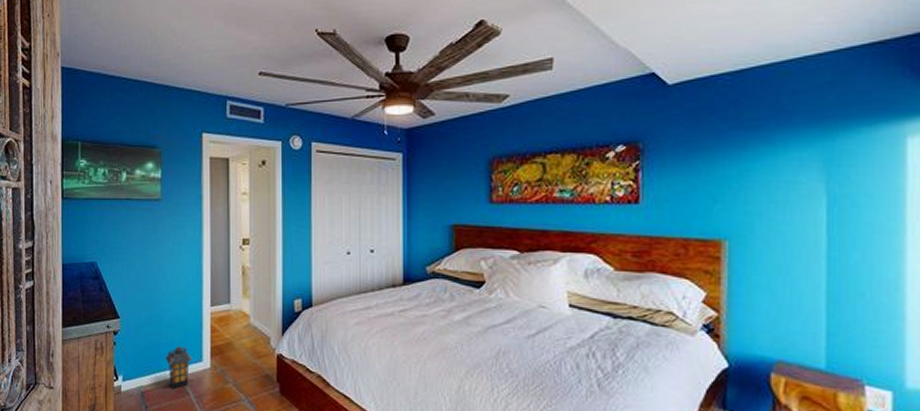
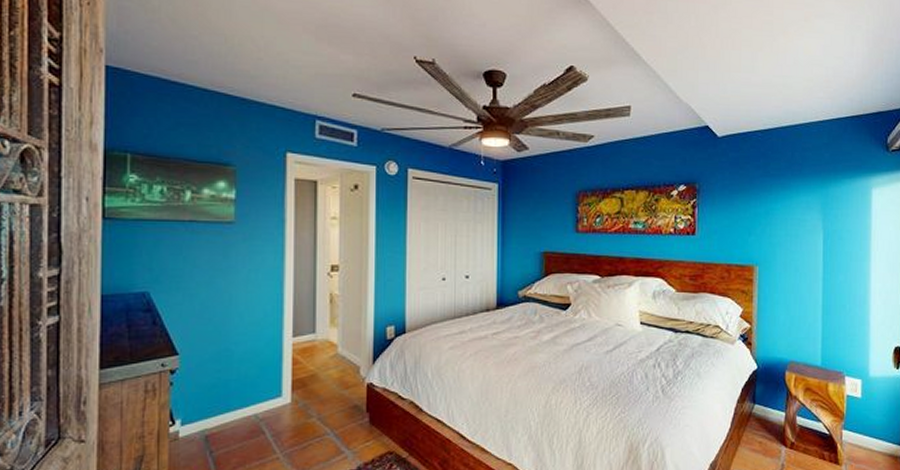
lantern: present [165,346,192,389] -> none [236,382,269,429]

